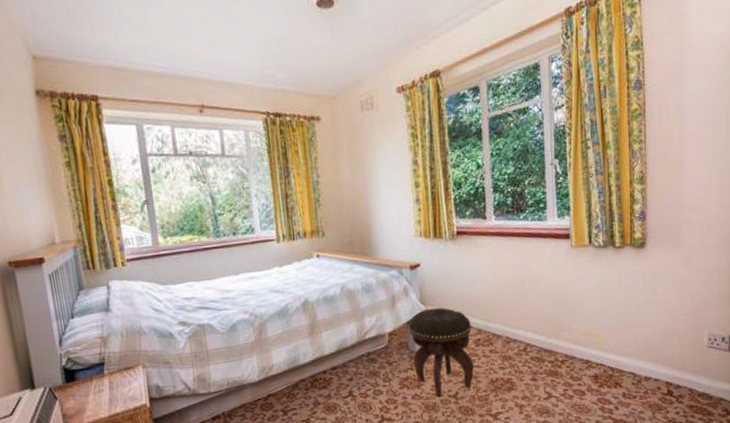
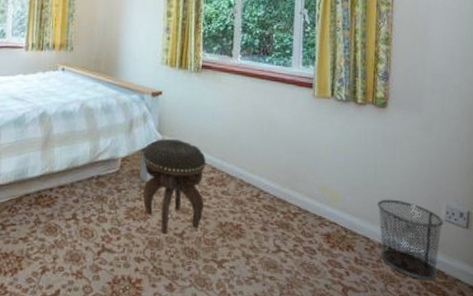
waste bin: none [641,334,707,404] -> present [377,199,444,280]

